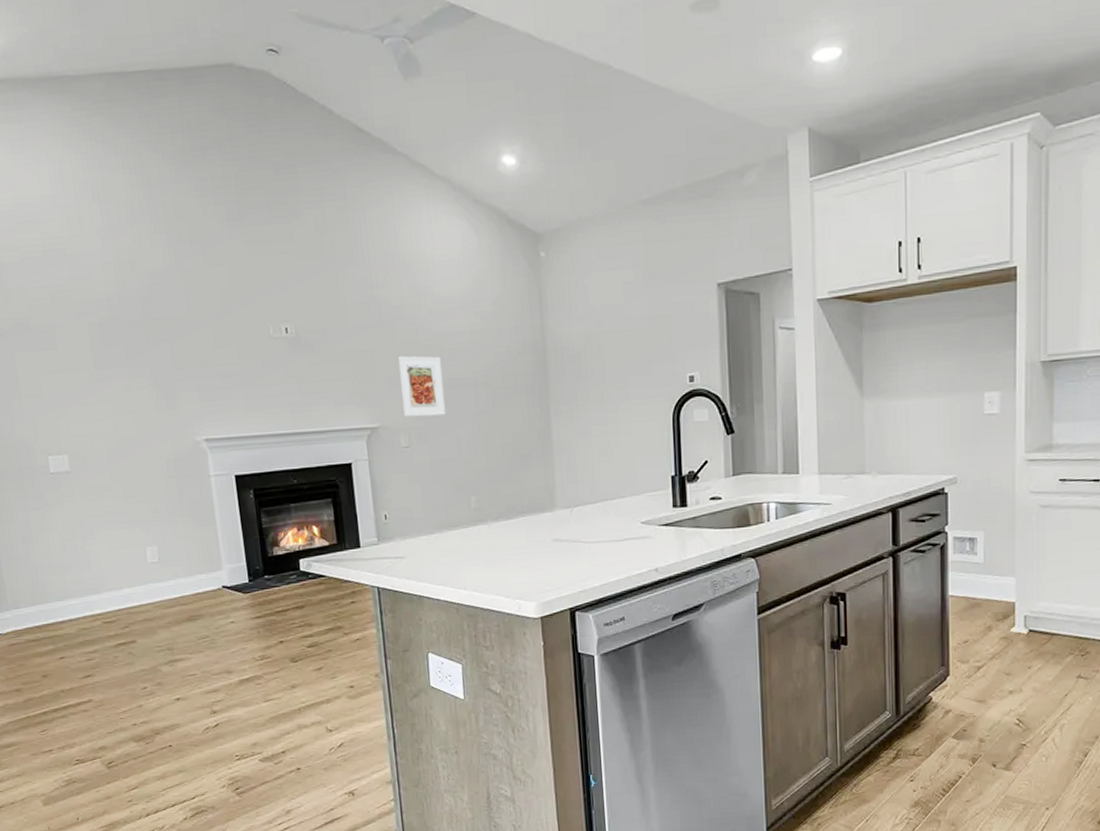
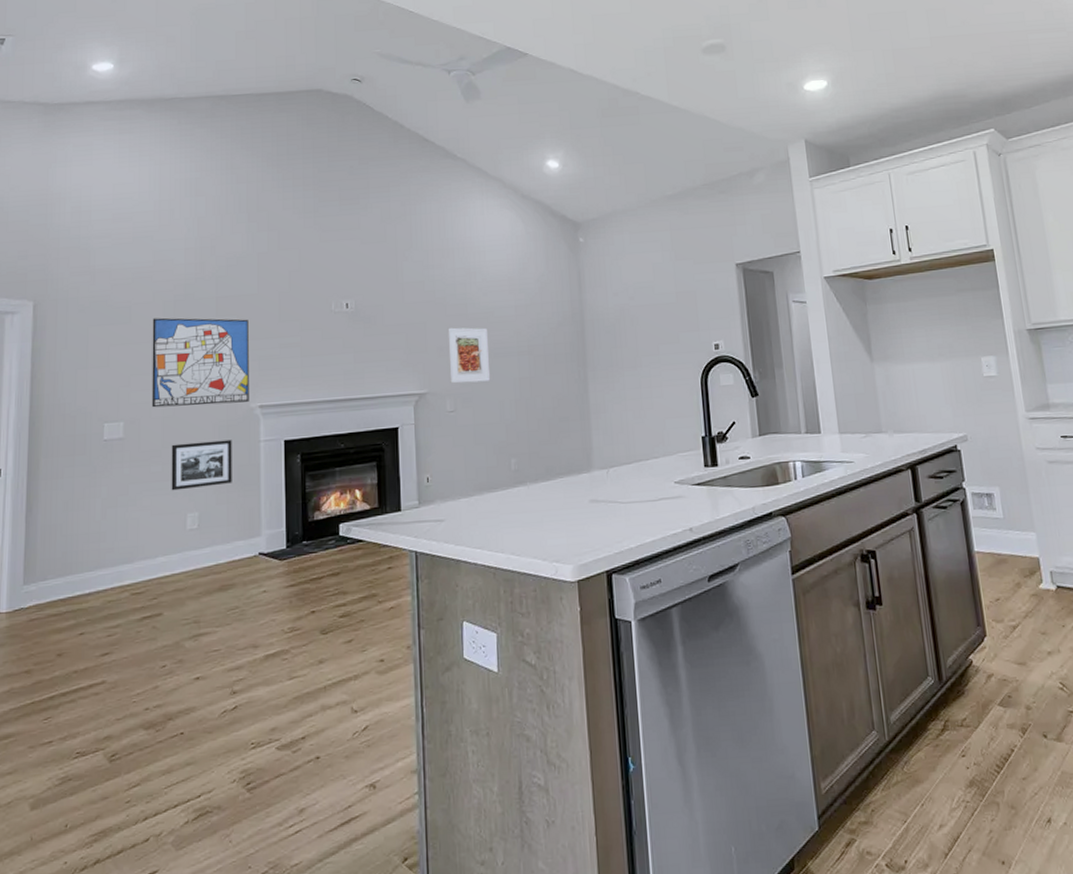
wall art: none [79,343,194,440] -> present [151,317,249,408]
picture frame: none [120,474,187,525] -> present [171,439,232,491]

